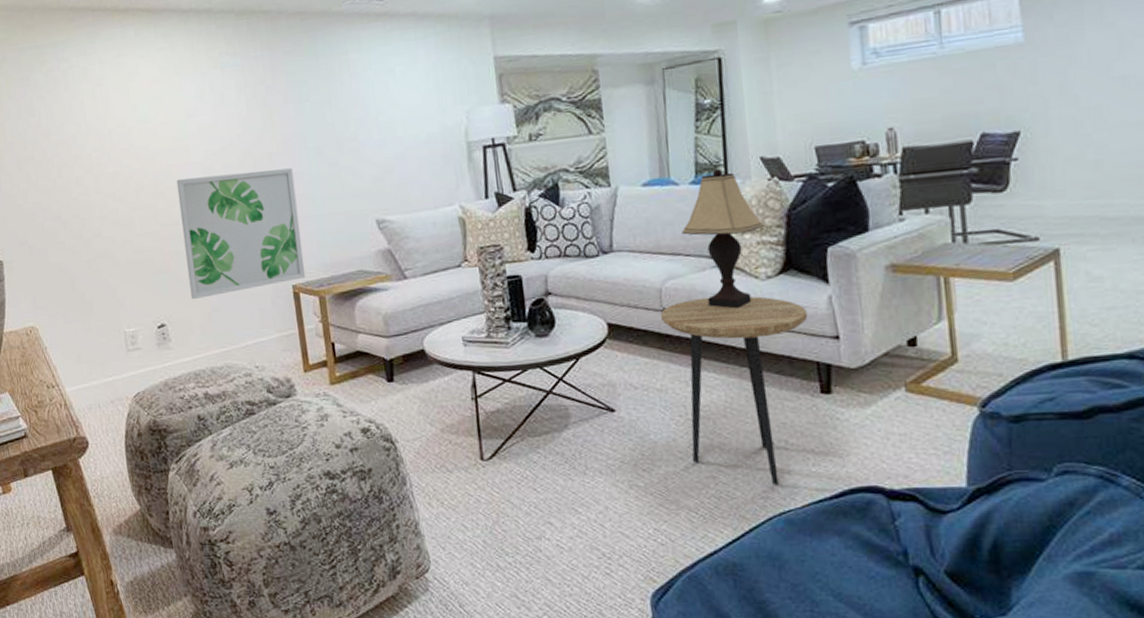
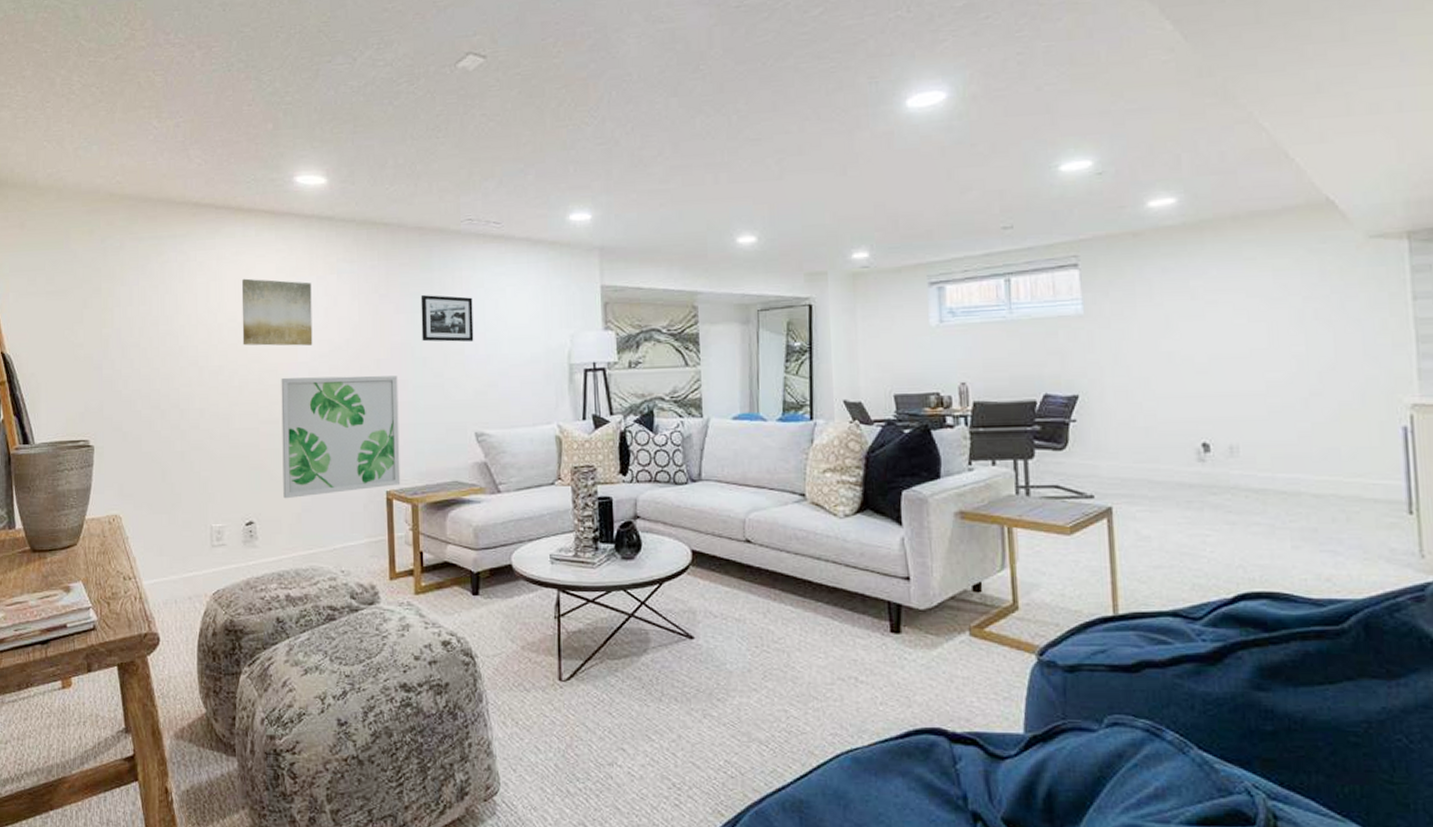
wall art: none [127,79,204,150] -> present [241,278,313,346]
picture frame: none [308,80,367,131] -> present [420,295,474,342]
side table: present [660,296,808,486] -> none [742,531,882,723]
lamp: present [682,169,765,309] -> none [767,408,845,544]

